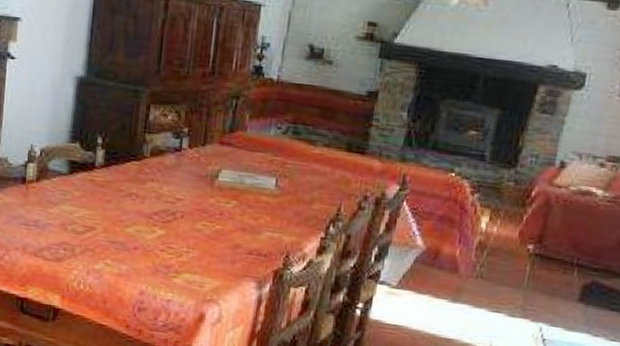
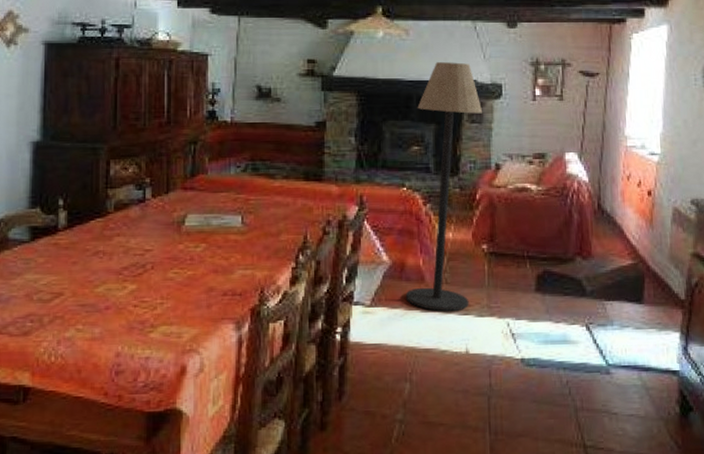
floor lamp: none [434,39,558,308] -> present [405,61,483,312]

